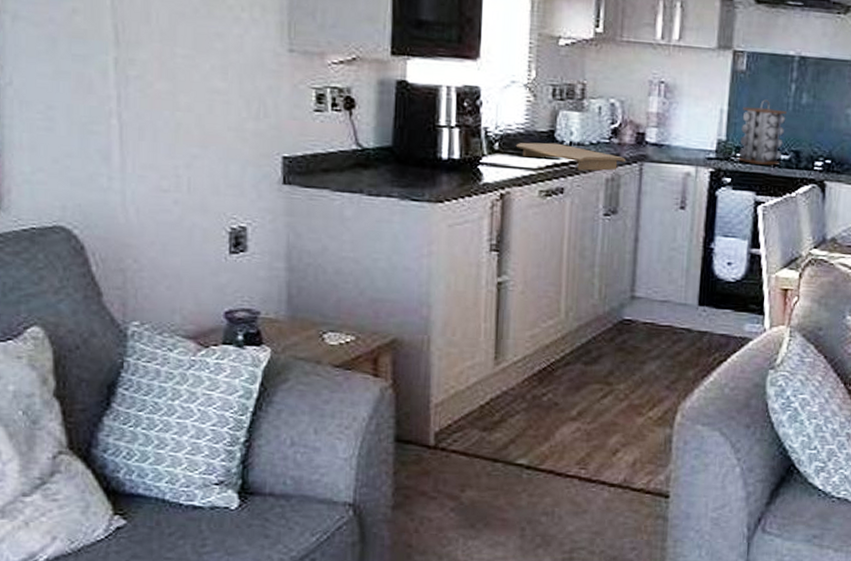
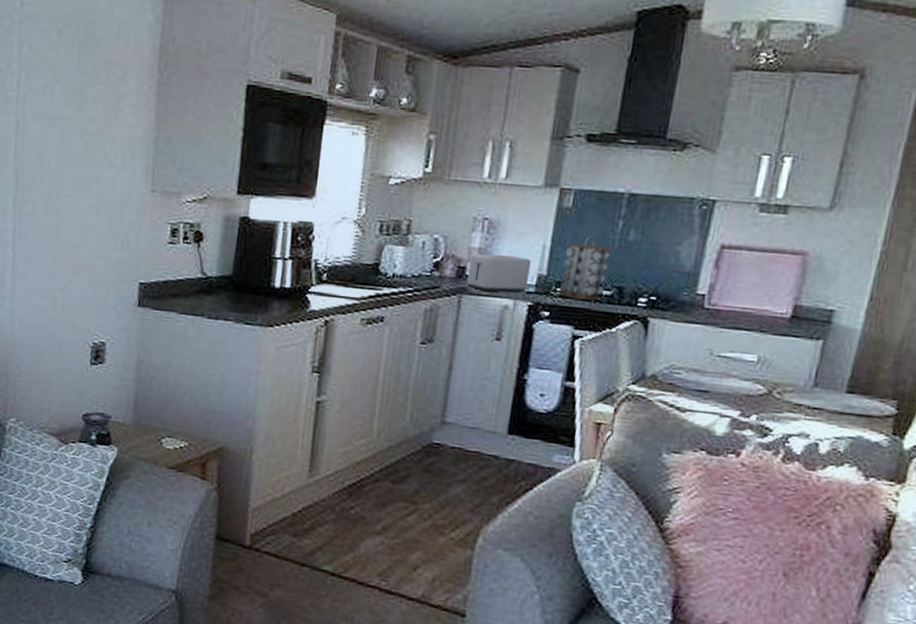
cutting board: present [515,142,626,171] -> none [342,274,445,302]
toaster: none [647,119,710,159] -> present [467,253,531,293]

